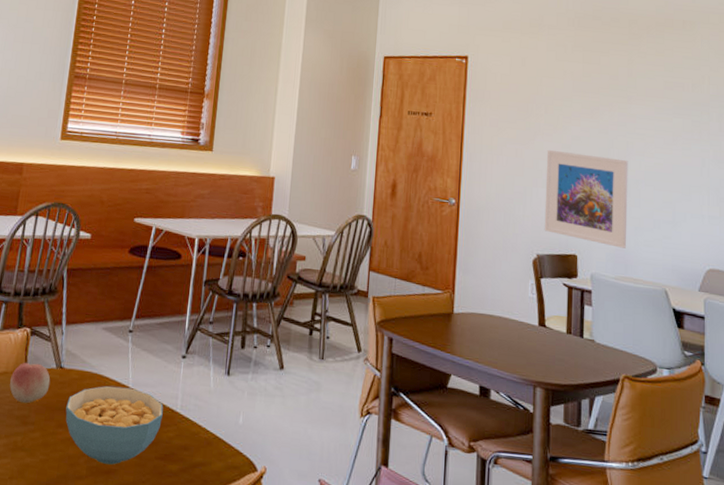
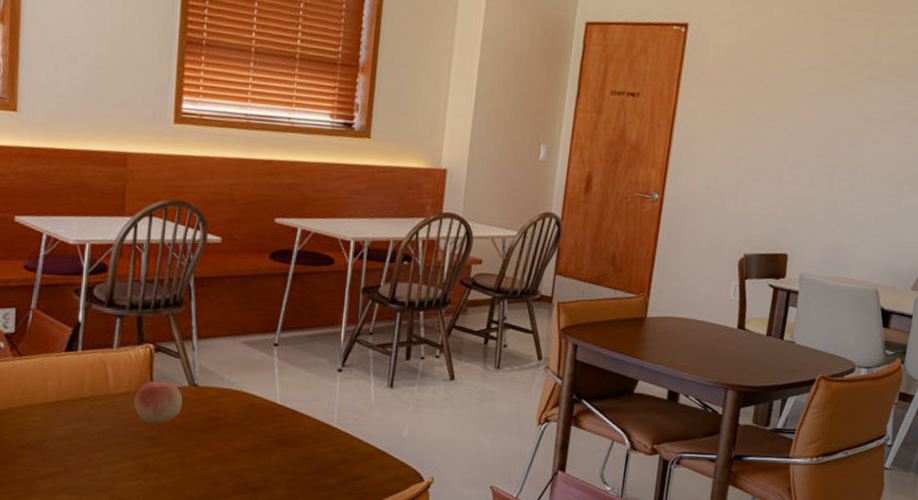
cereal bowl: present [65,386,164,465] -> none [203,402,318,482]
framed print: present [544,150,628,248] -> none [755,138,858,246]

